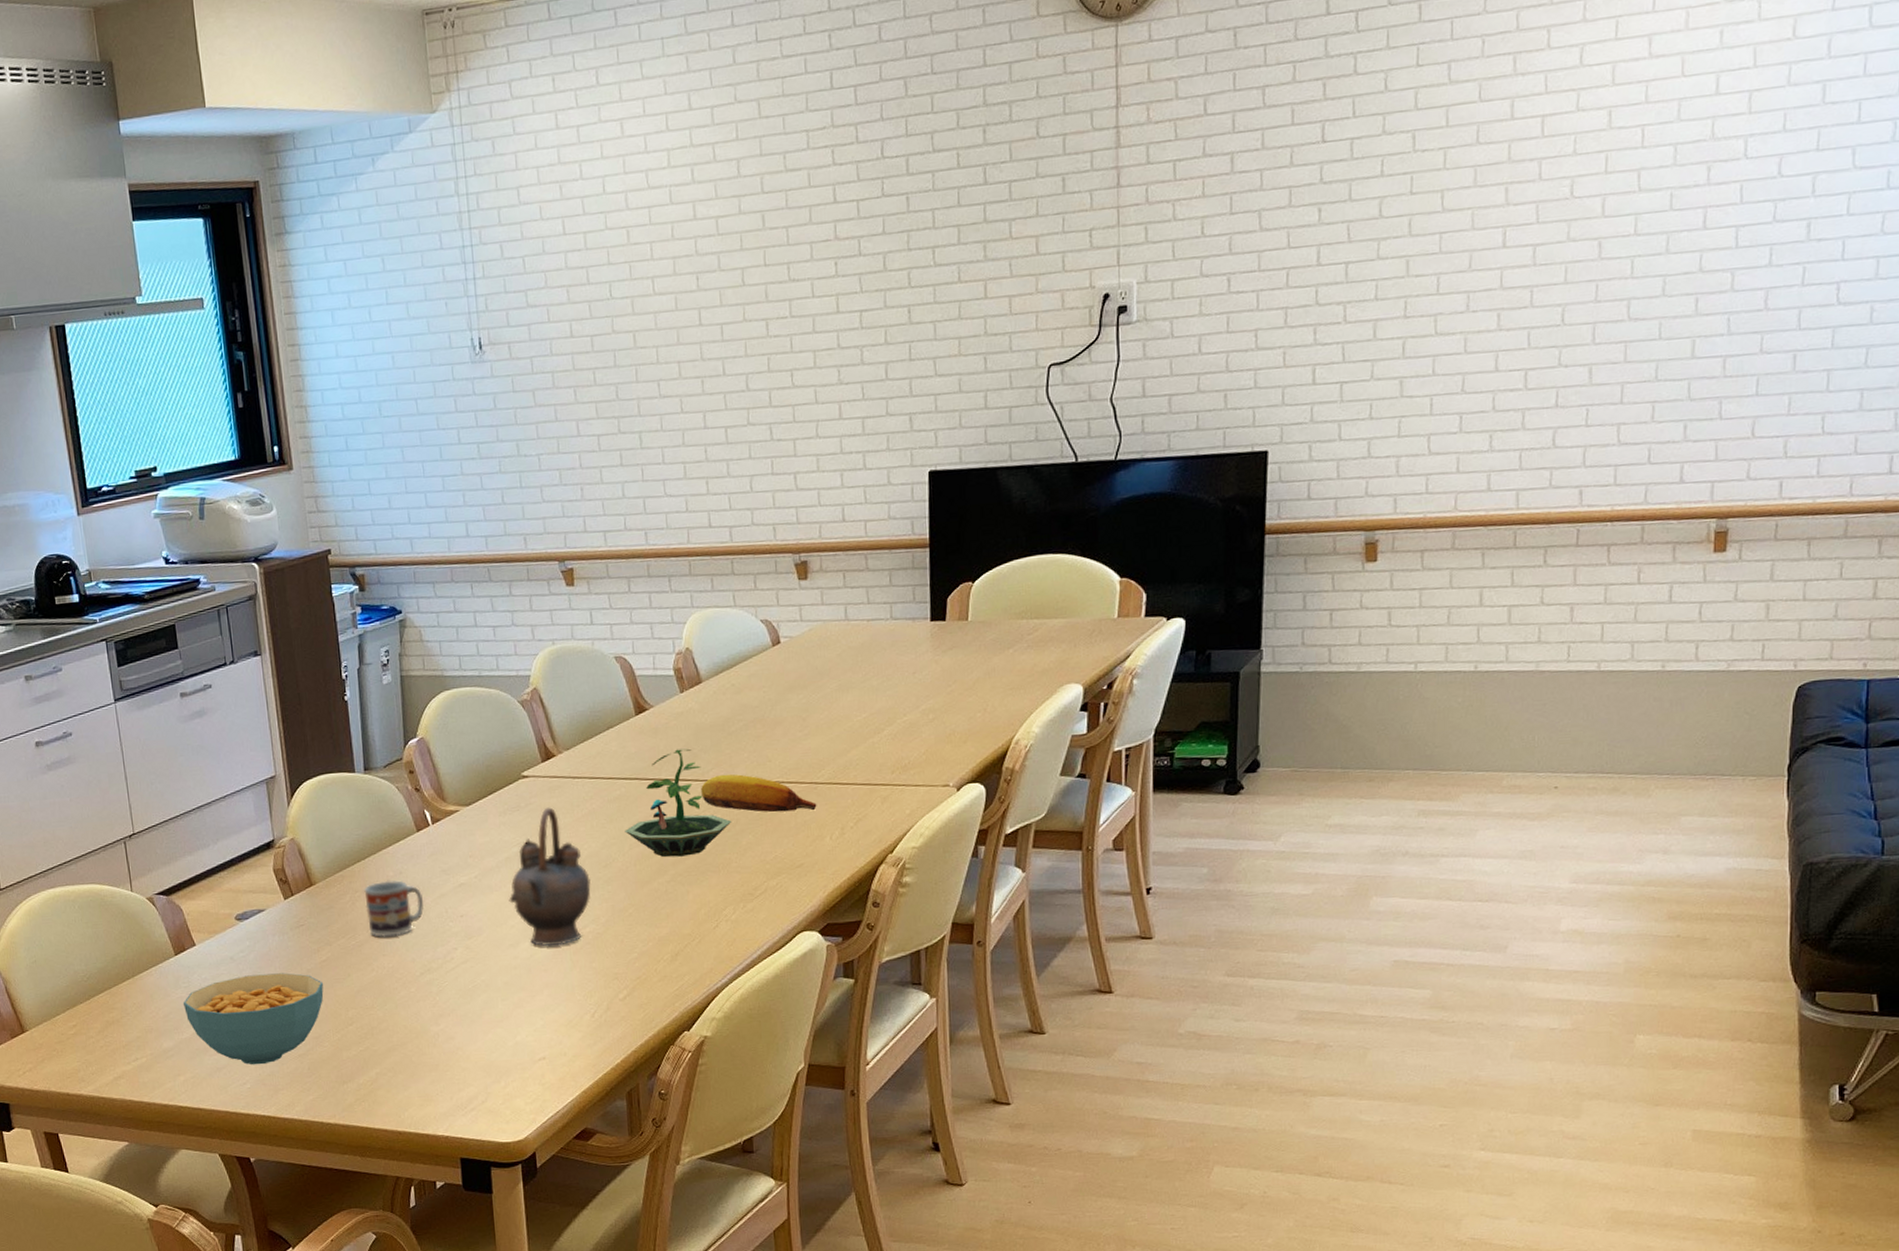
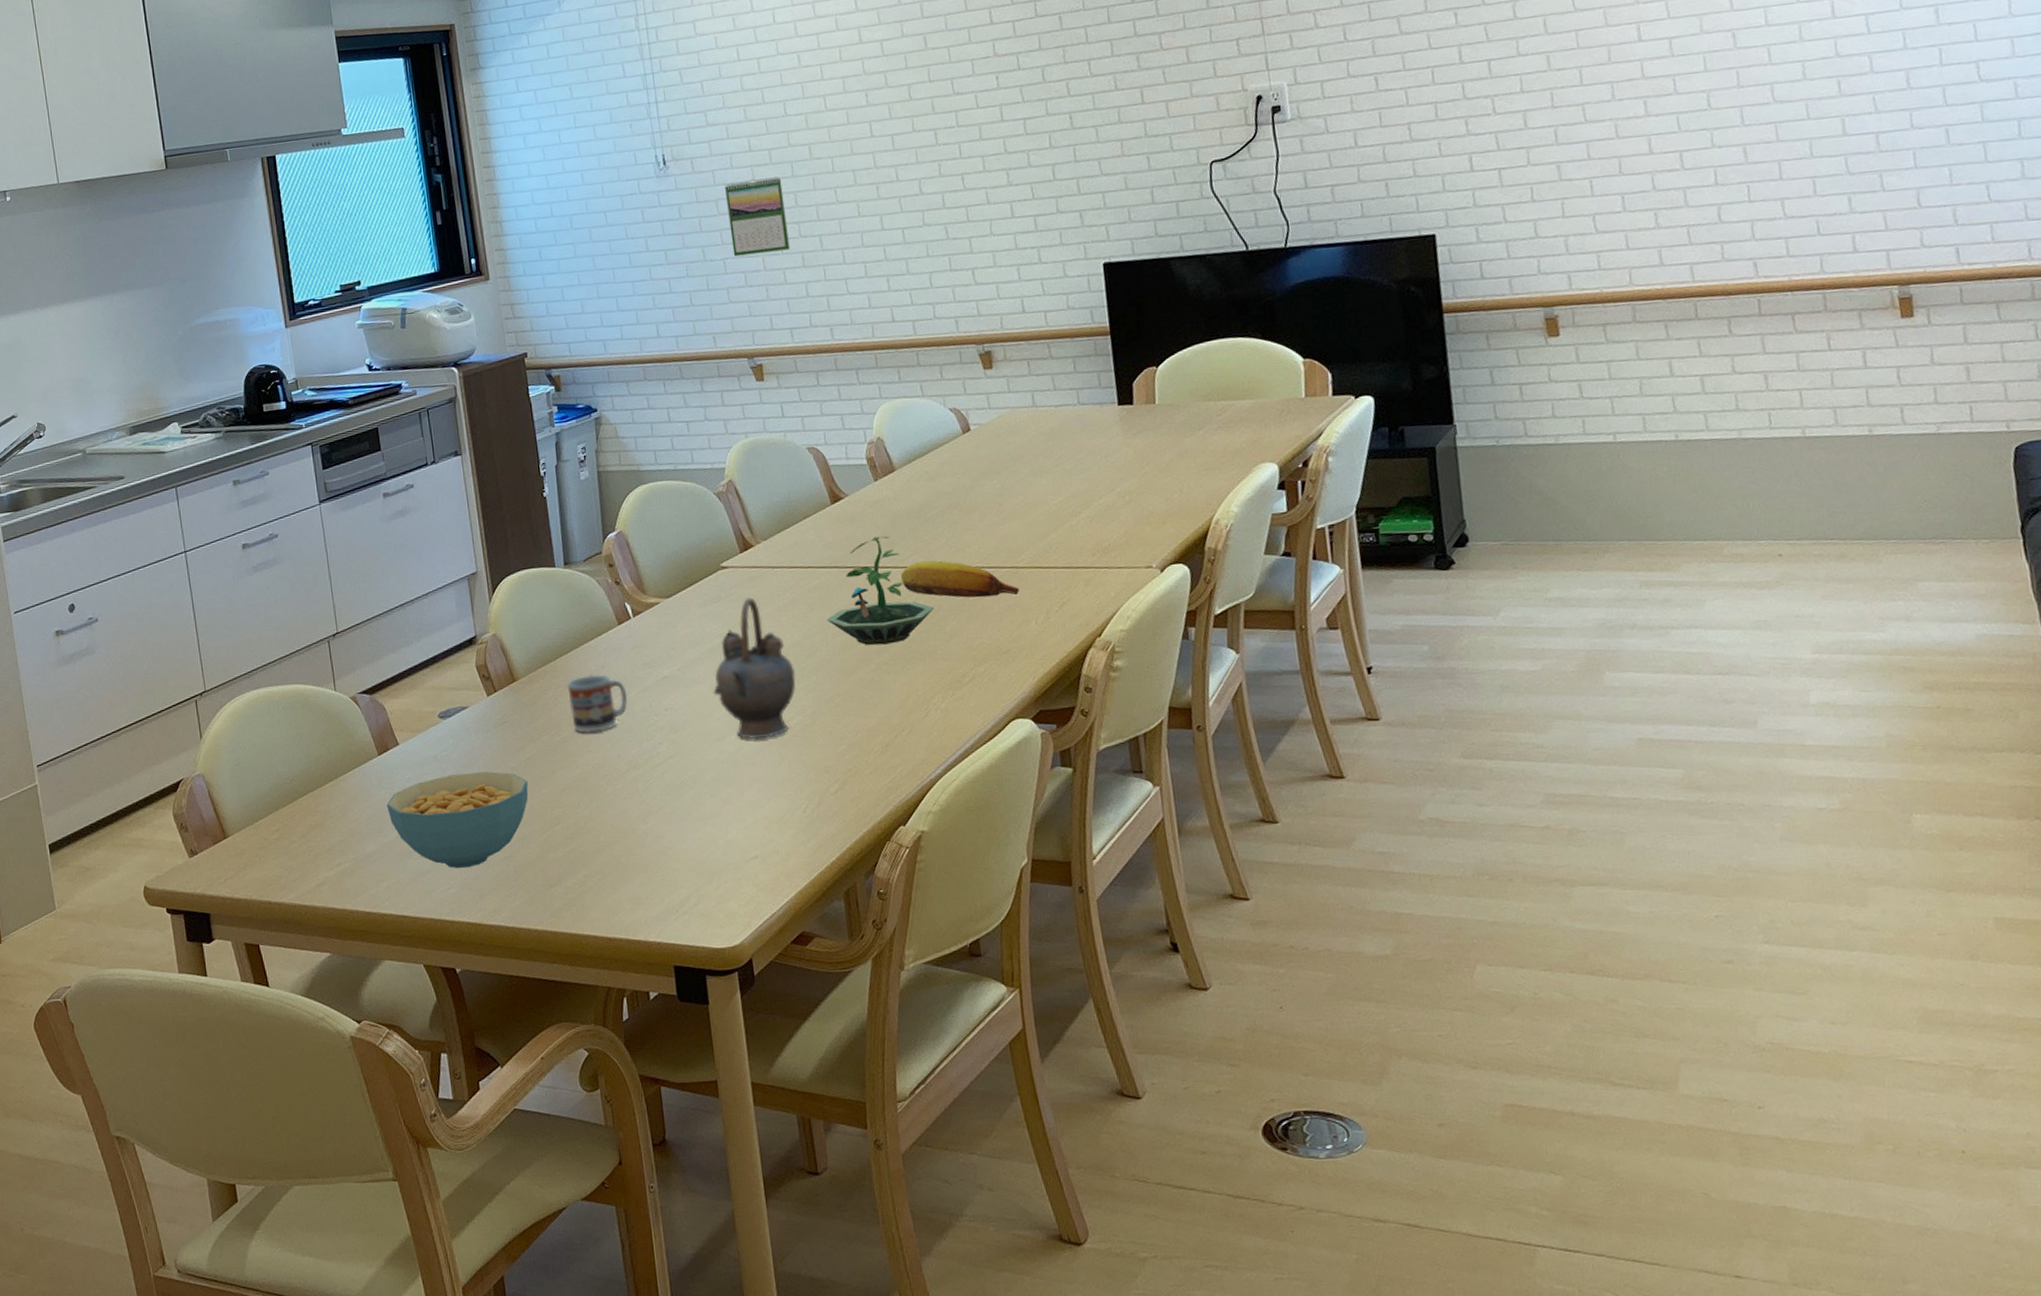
calendar: none [543,366,608,453] -> present [725,176,790,257]

